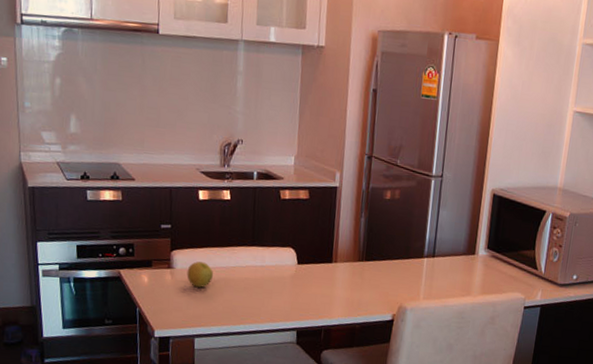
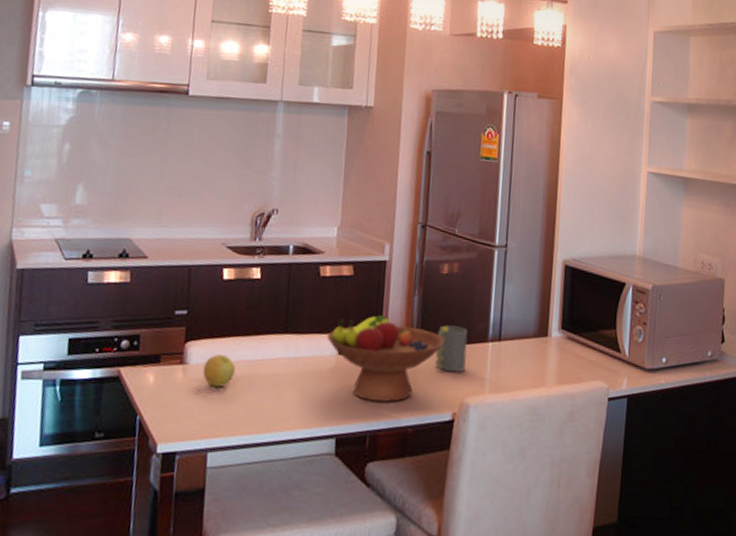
fruit bowl: none [288,233,387,304] -> present [327,315,445,402]
mug: none [379,243,407,282] -> present [435,325,468,373]

